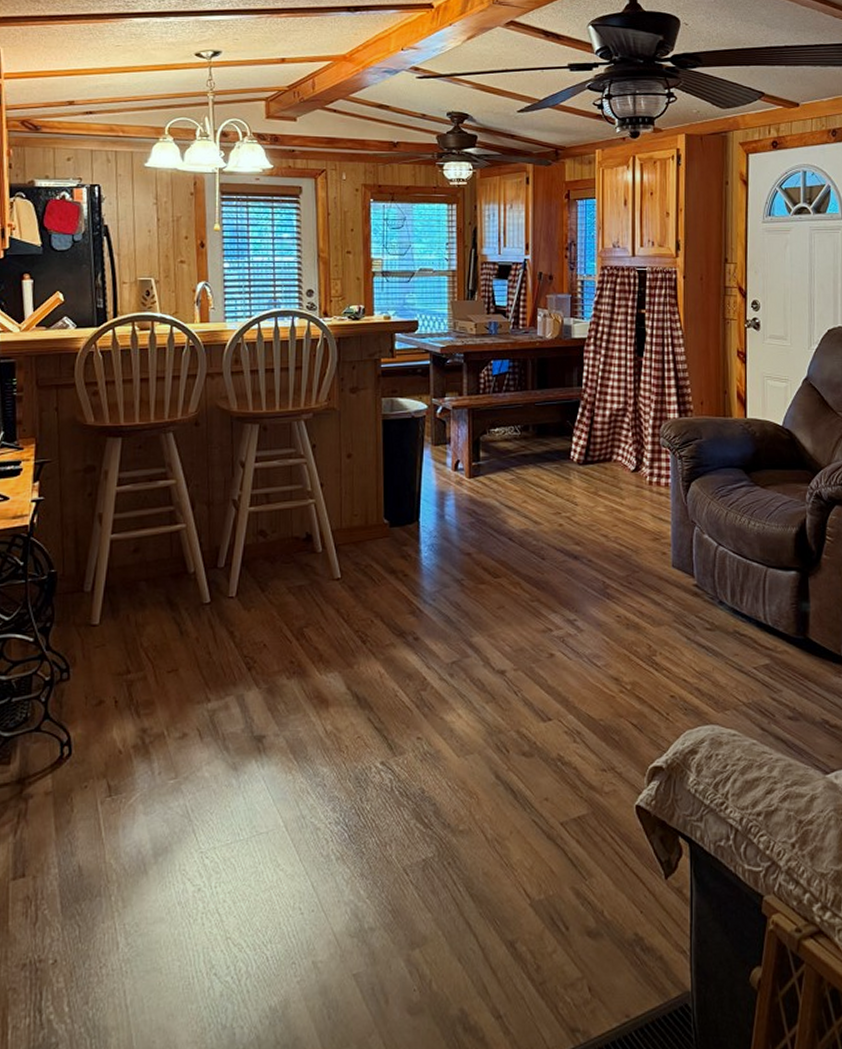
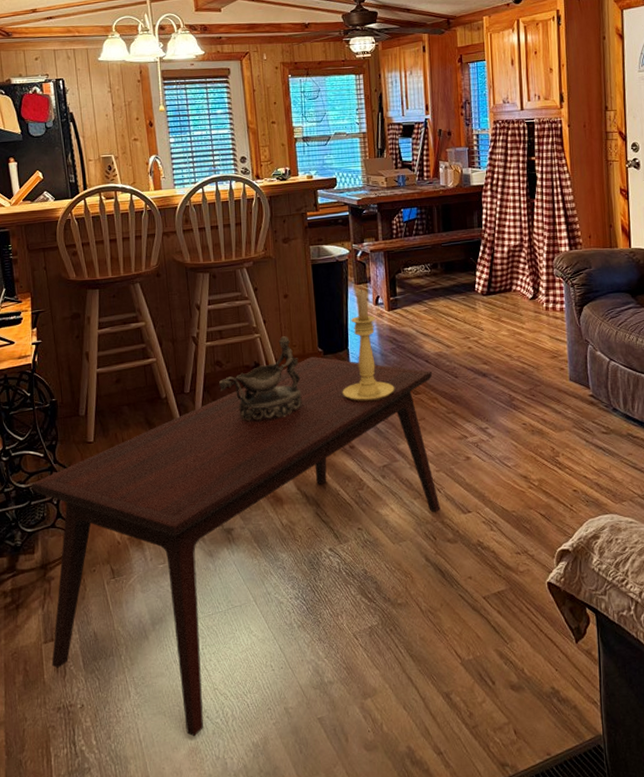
coffee table: none [14,529,516,1000] -> present [32,357,440,737]
decorative bowl: none [261,503,361,604] -> present [219,336,302,421]
candle holder: none [409,450,470,585] -> present [342,288,394,402]

